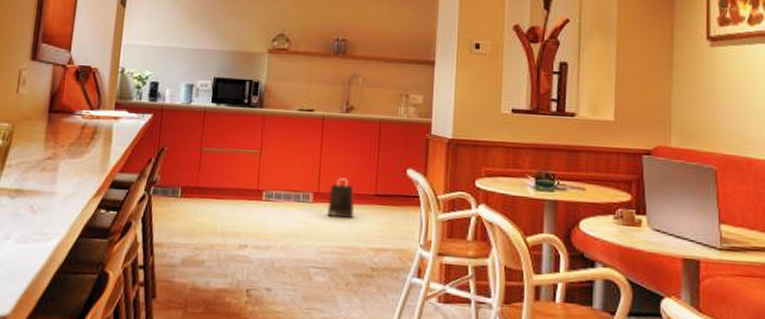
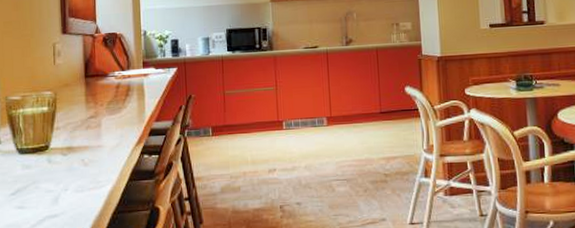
shopping bag: present [327,178,355,218] -> none [340,101,364,136]

